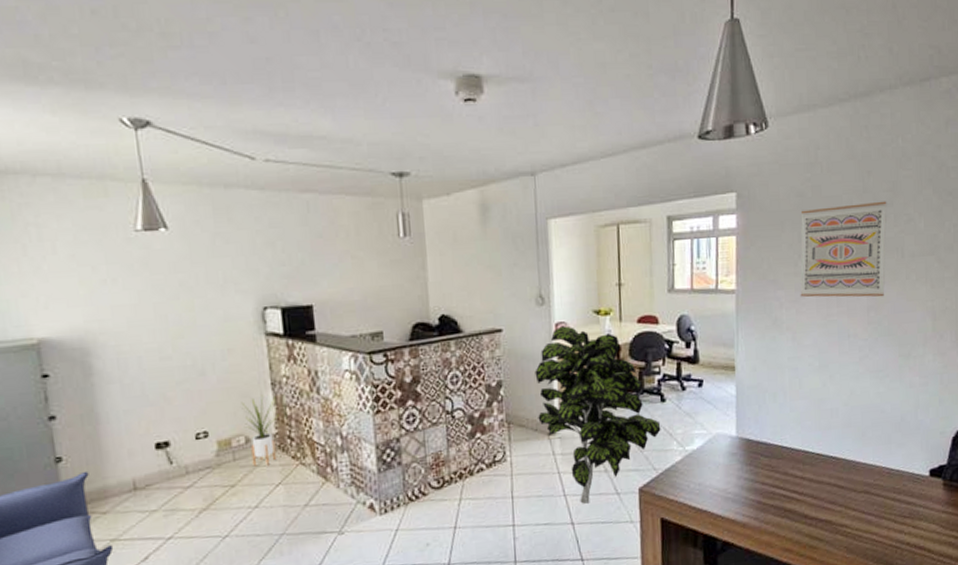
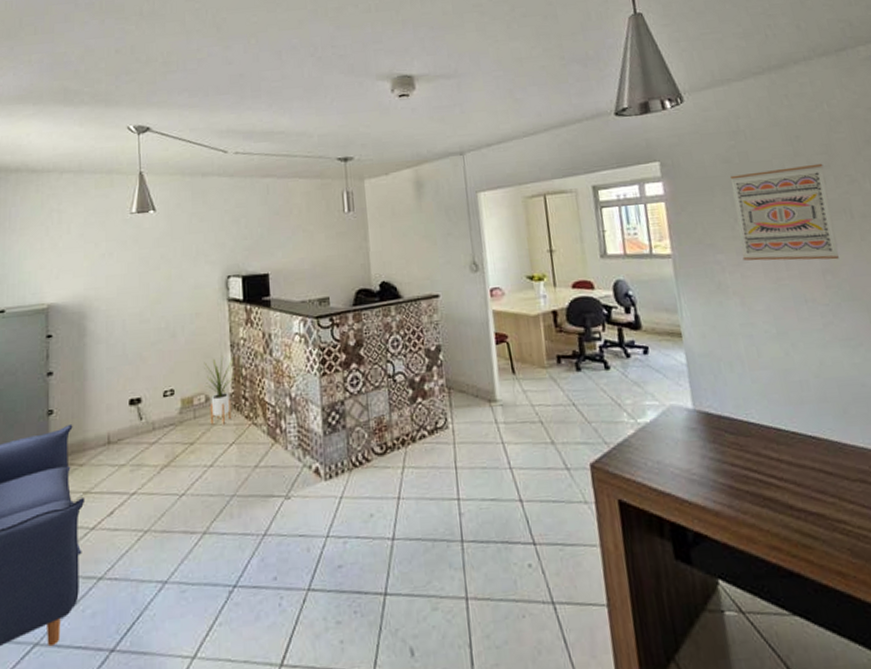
indoor plant: present [535,326,661,504] -> none [472,291,609,479]

